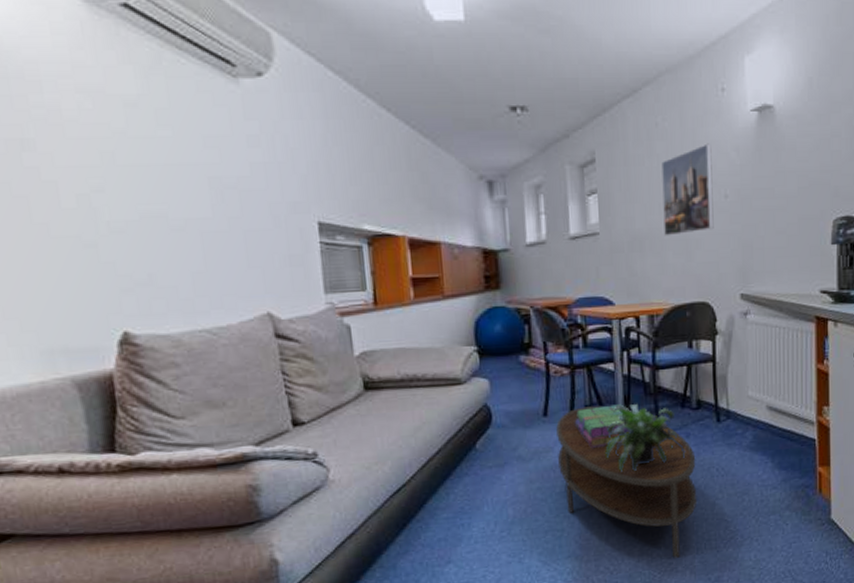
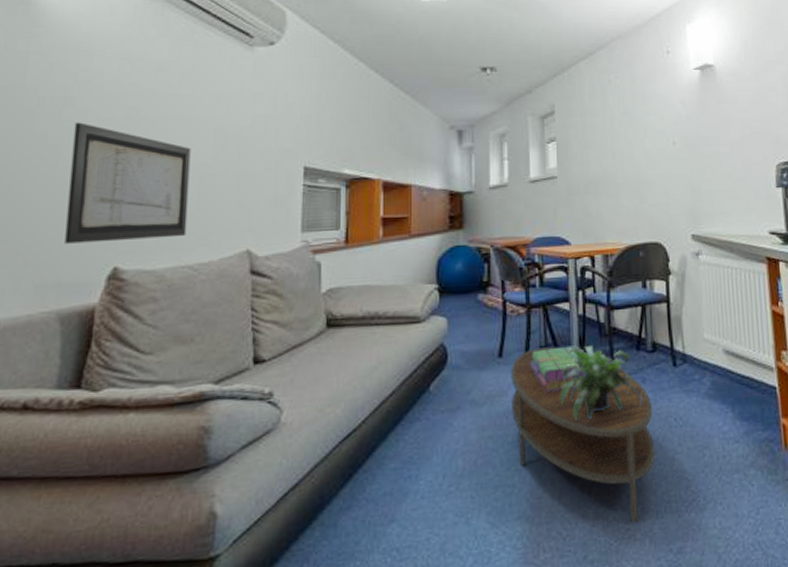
wall art: none [40,170,198,308] -> present [65,122,191,244]
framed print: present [661,143,714,236] -> none [614,97,664,180]

